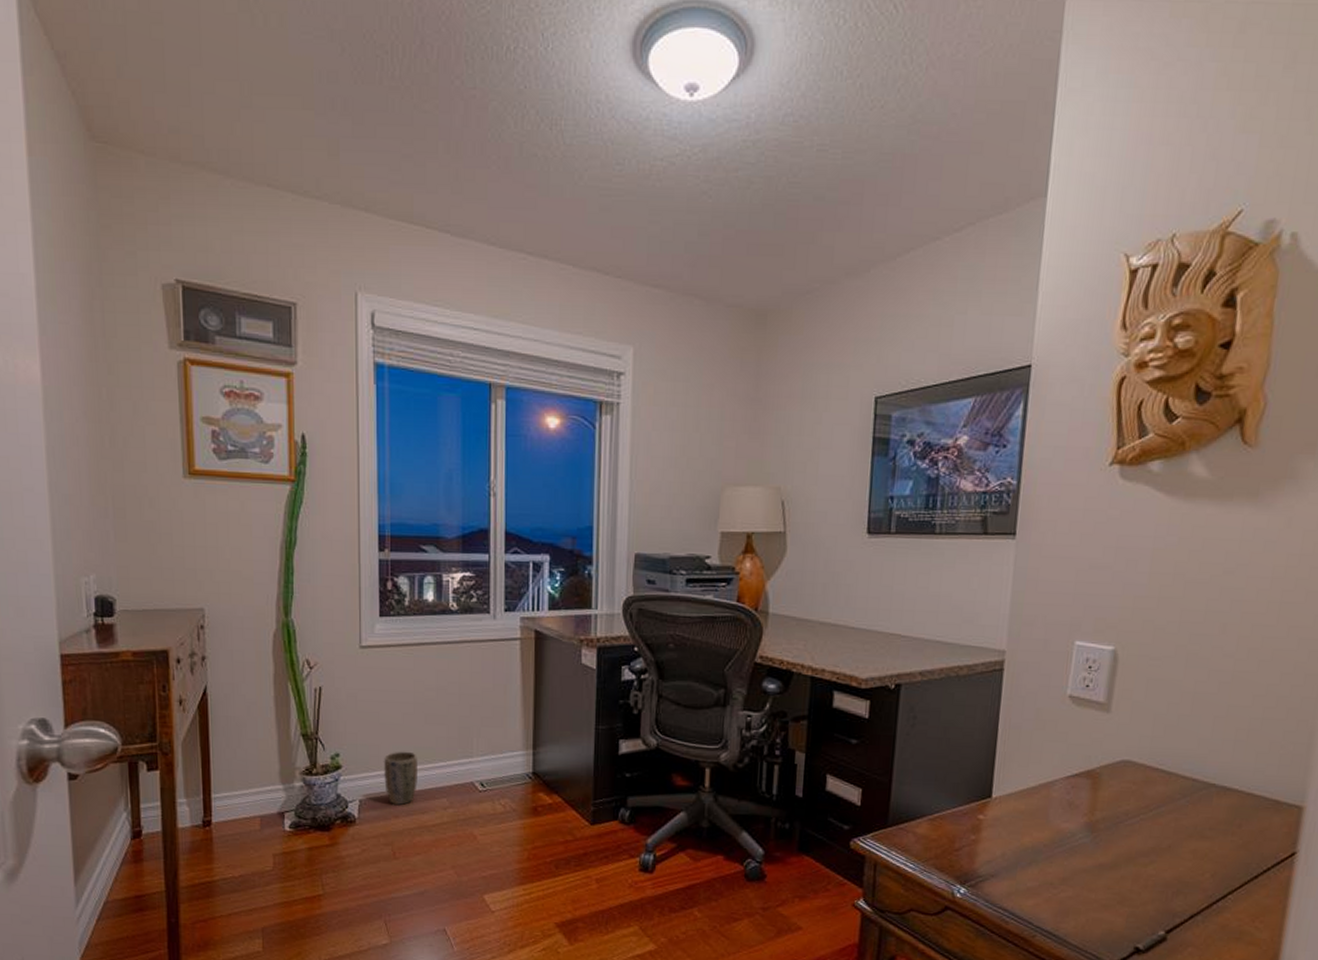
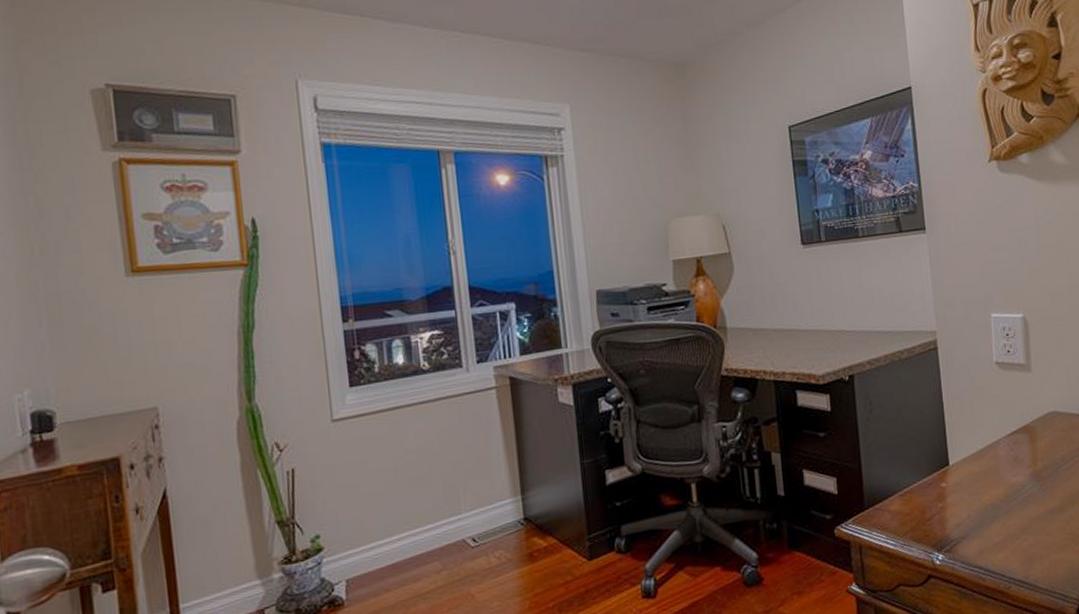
plant pot: present [383,751,417,806] -> none [367,519,407,578]

